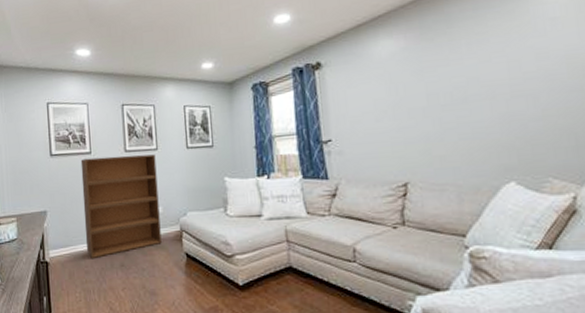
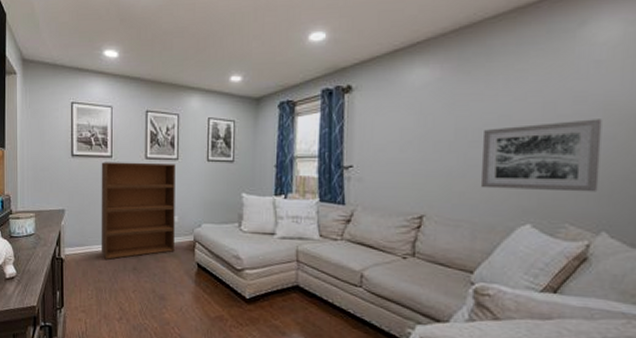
wall art: none [455,72,575,150] -> present [480,119,602,192]

